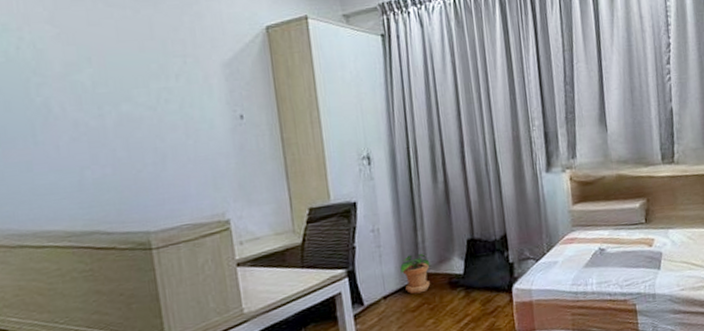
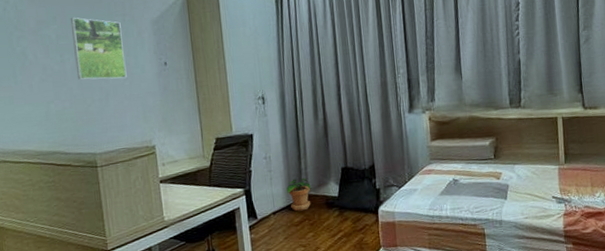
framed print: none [111,58,190,139] -> present [70,17,127,80]

